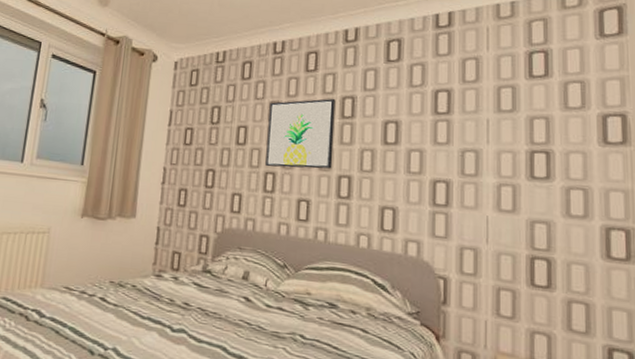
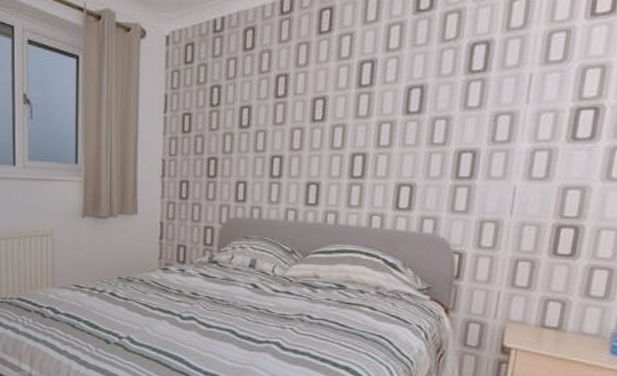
wall art: present [265,98,336,169] -> none [272,64,352,150]

